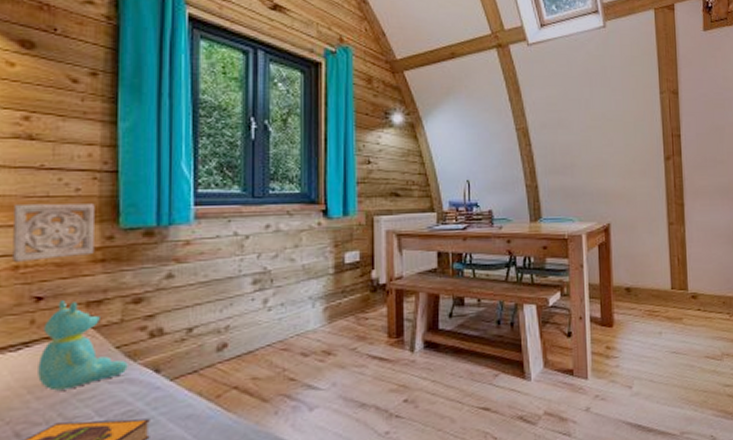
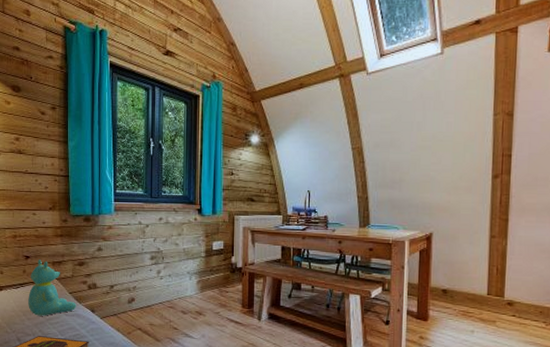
wall ornament: present [12,203,95,262] -> none [12,195,56,233]

